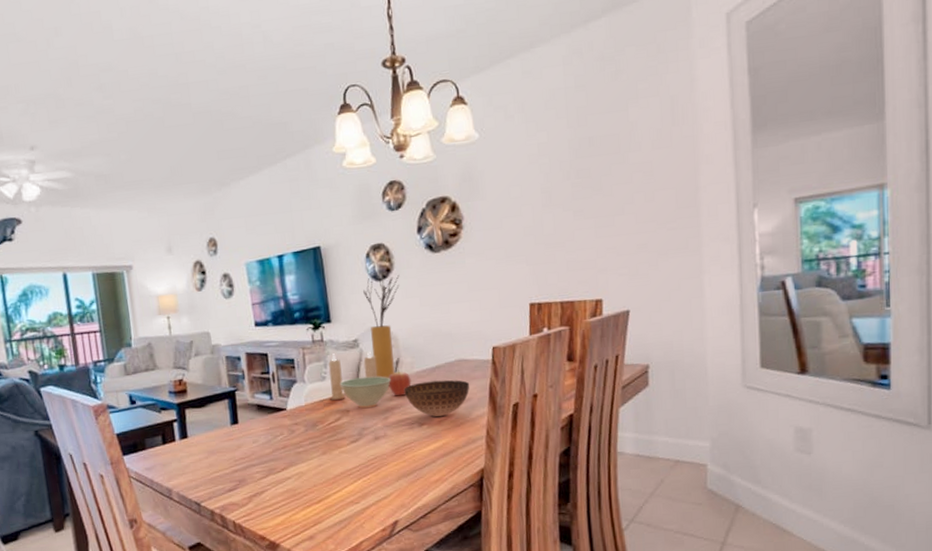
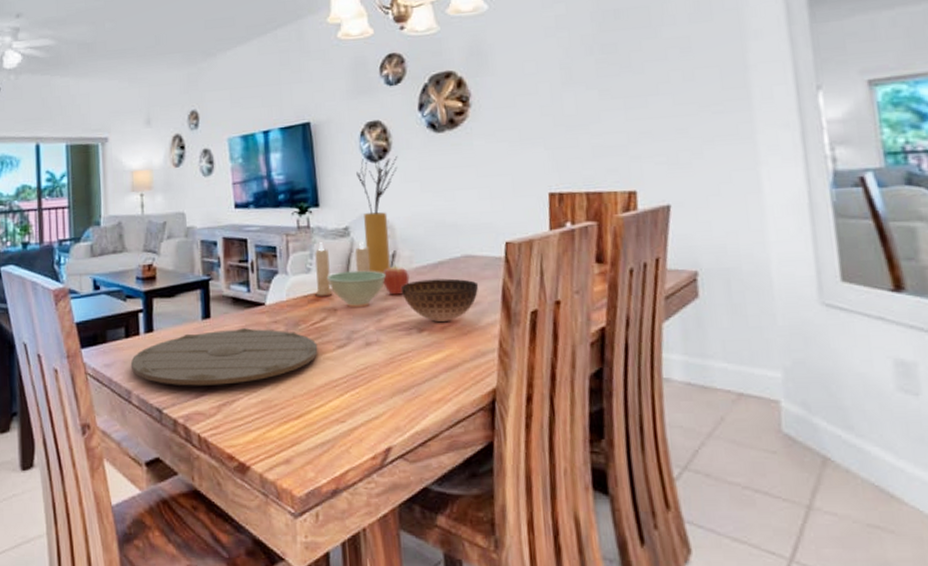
placemat: none [169,430,334,482] -> present [130,328,318,386]

